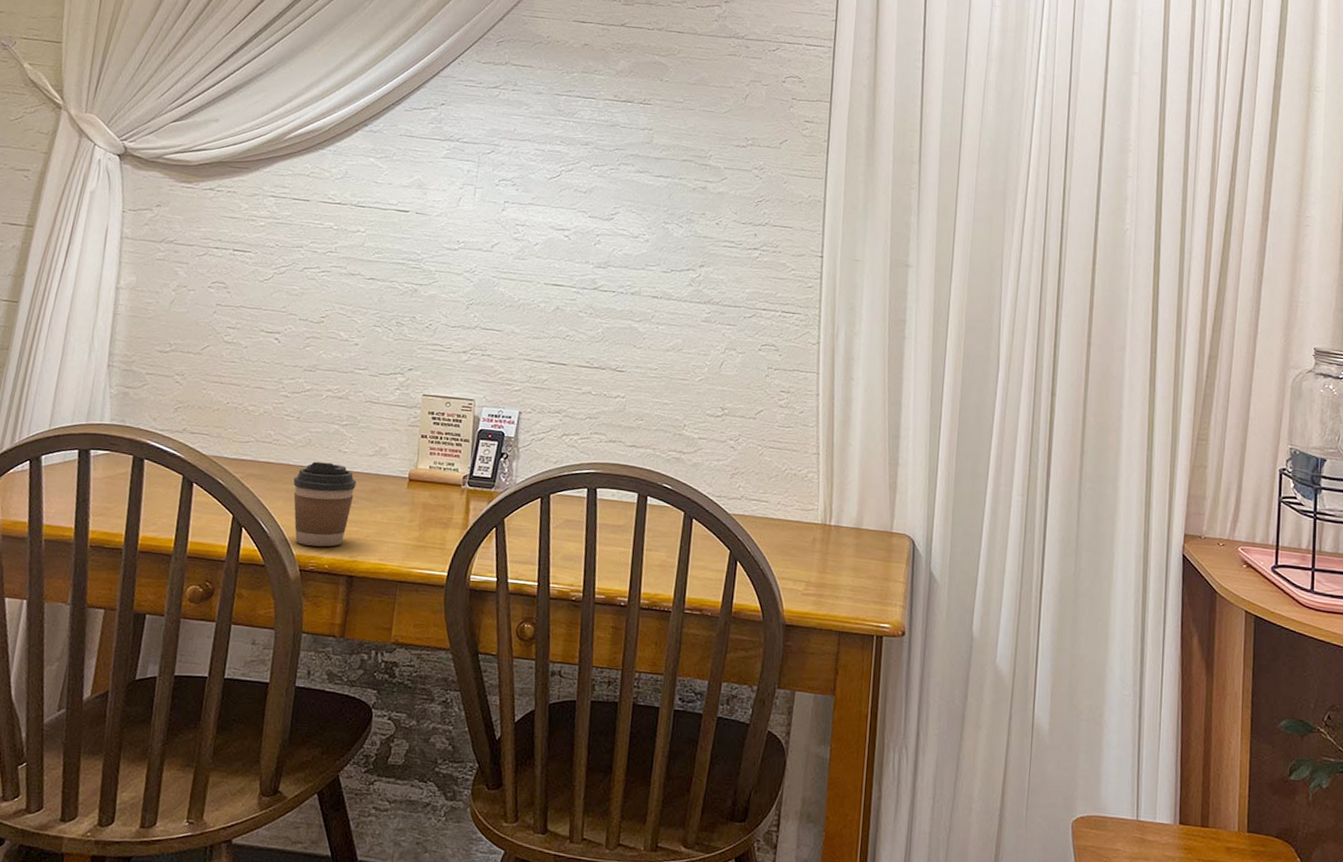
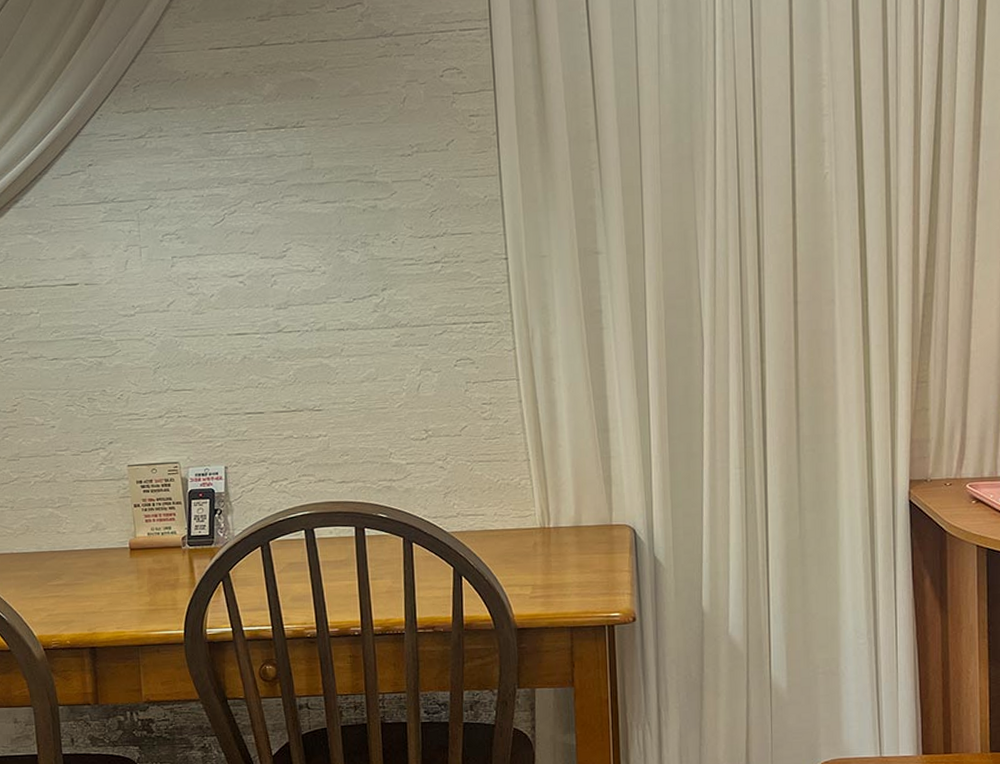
coffee cup: present [293,461,357,547] -> none [20,545,81,626]

